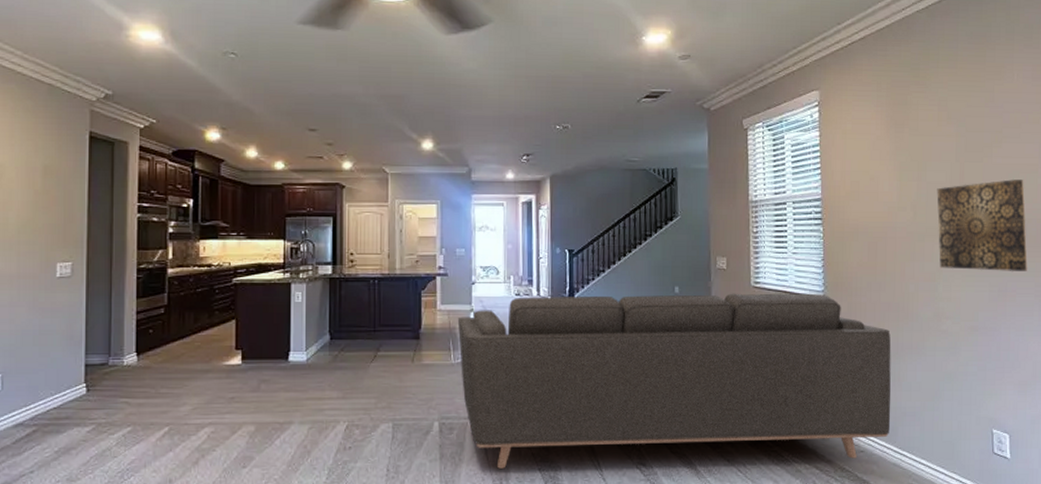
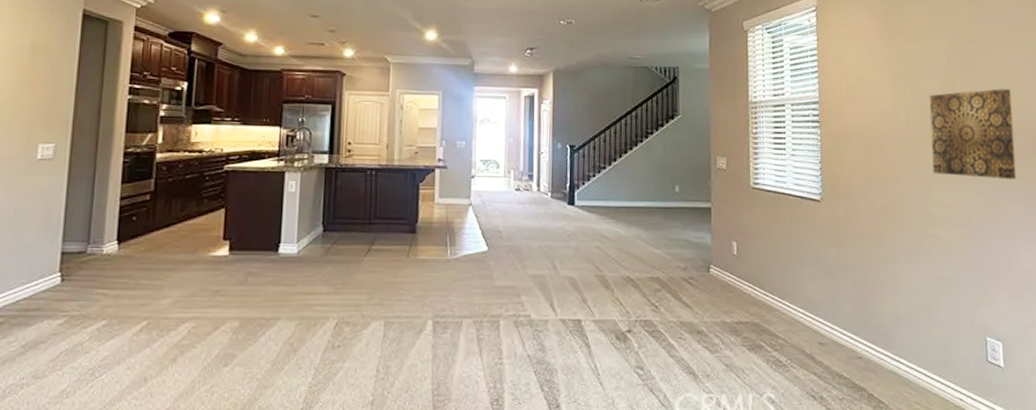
sofa: present [457,293,891,469] -> none [455,192,888,371]

